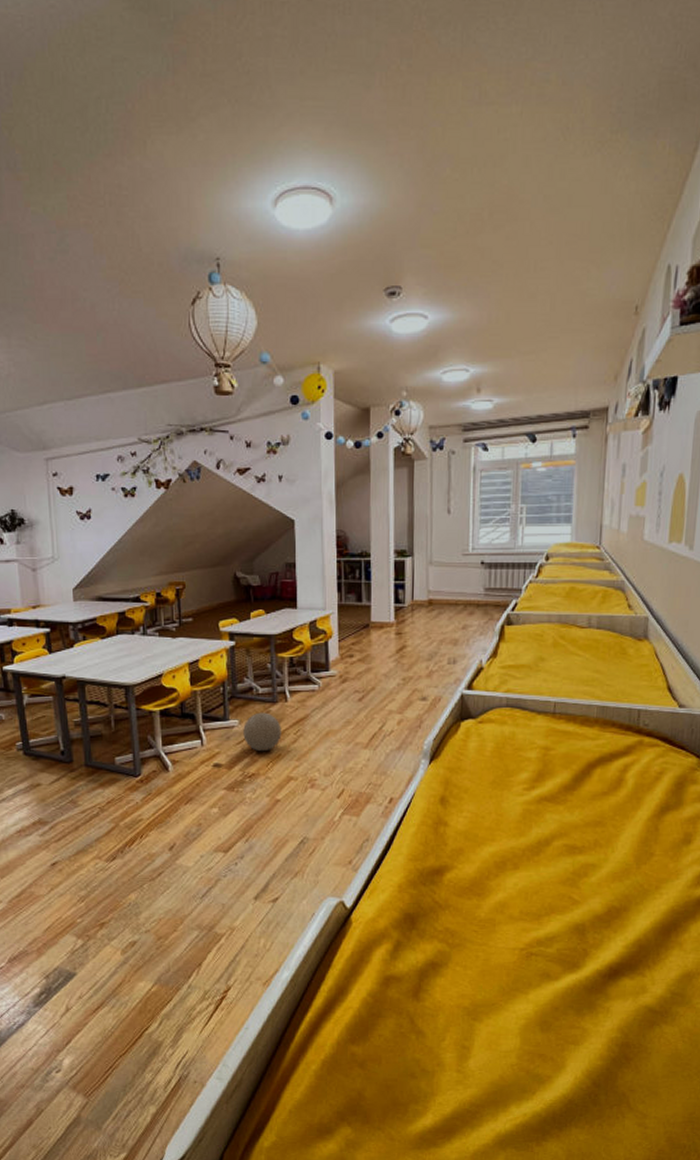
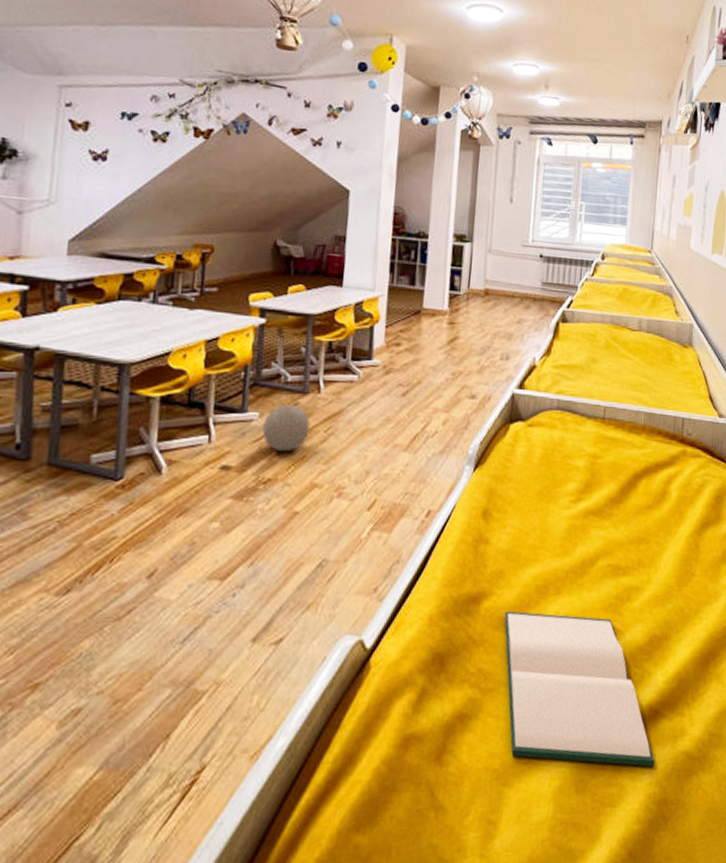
hardback book: none [466,882,617,1017] -> present [504,611,655,768]

